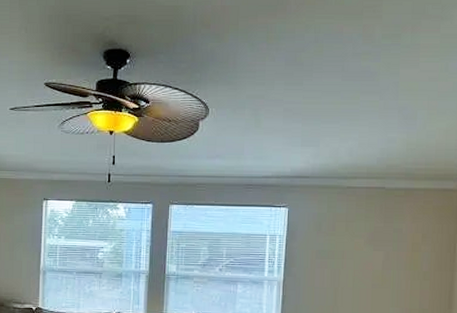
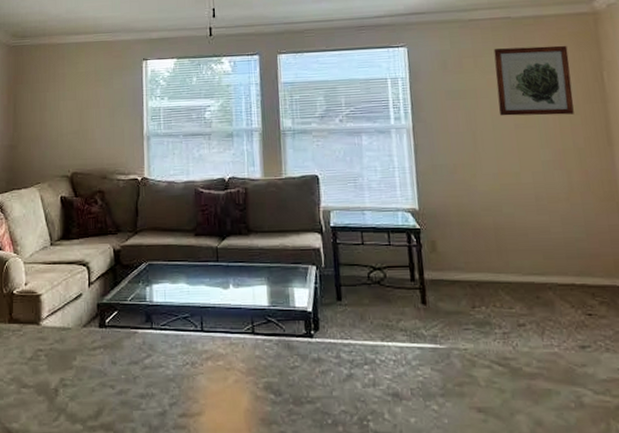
wall art: none [360,216,430,279] -> present [493,45,574,116]

